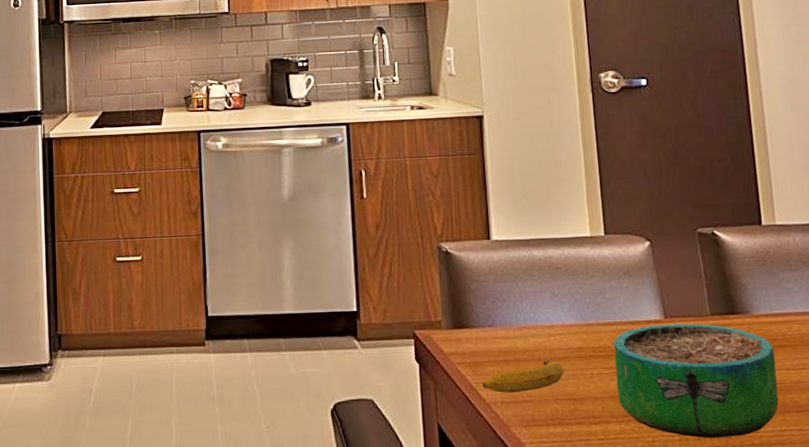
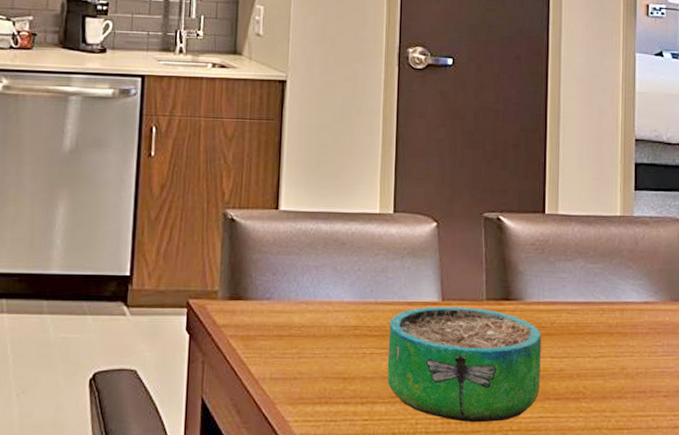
banana: present [482,357,564,393] -> none [252,335,337,369]

